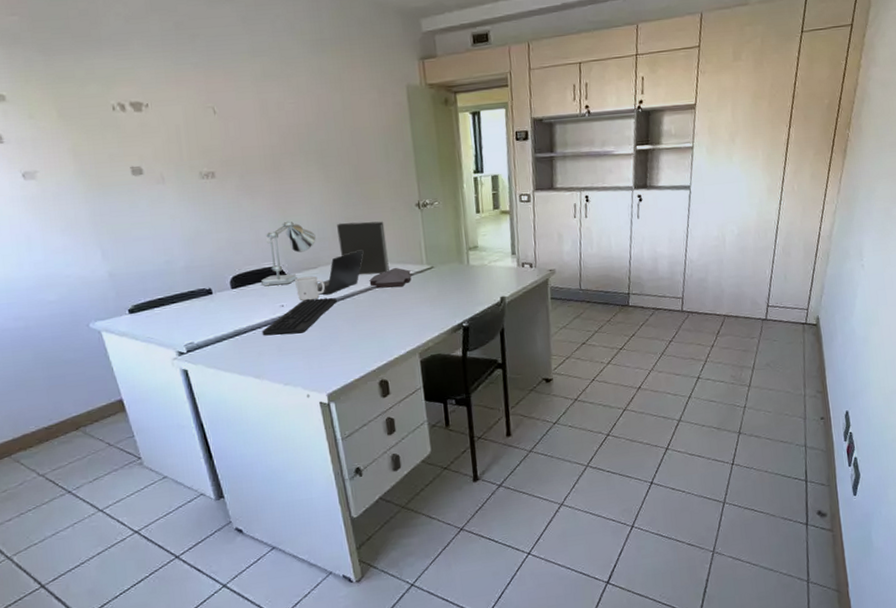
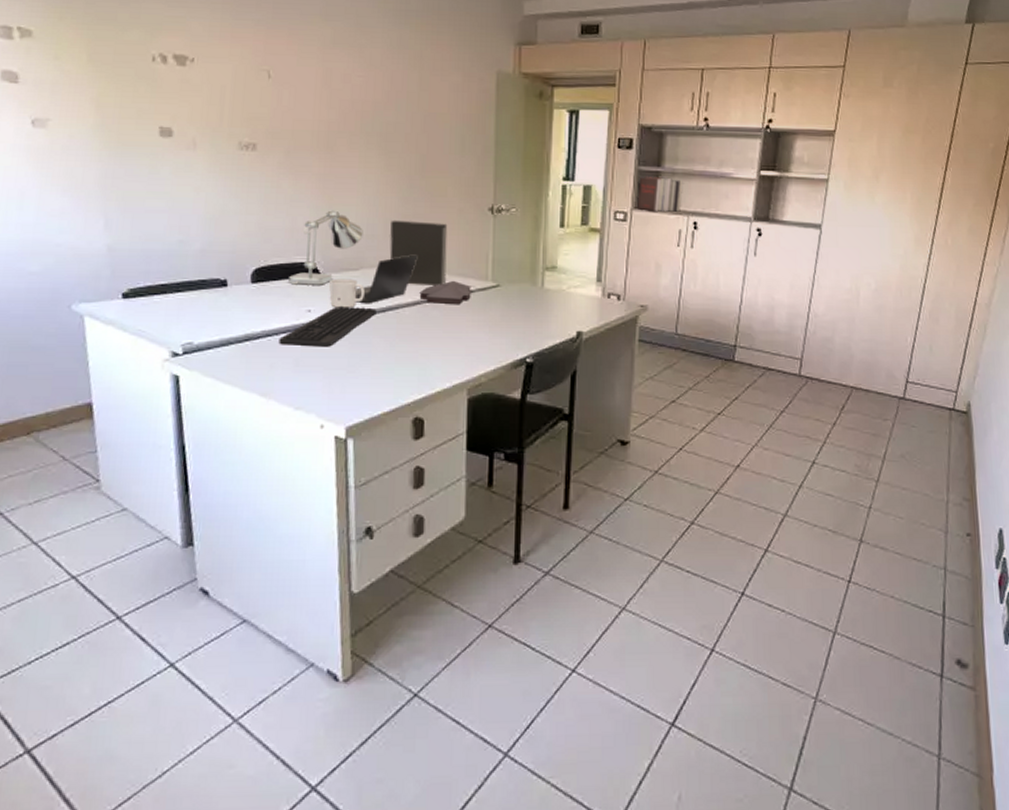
books: none [537,161,573,191] -> present [637,177,683,212]

